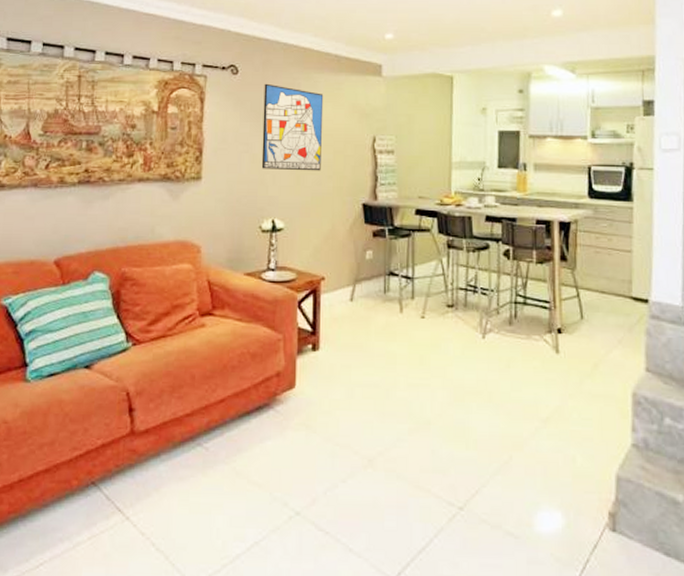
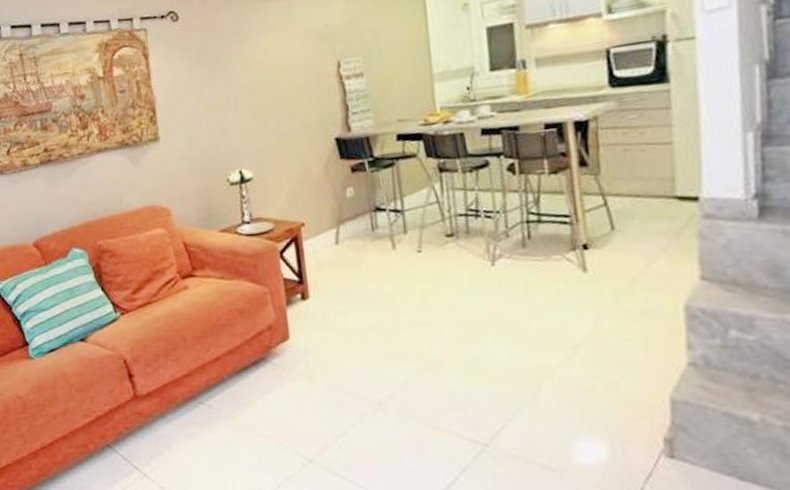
wall art: present [261,83,324,171] -> none [208,23,284,119]

